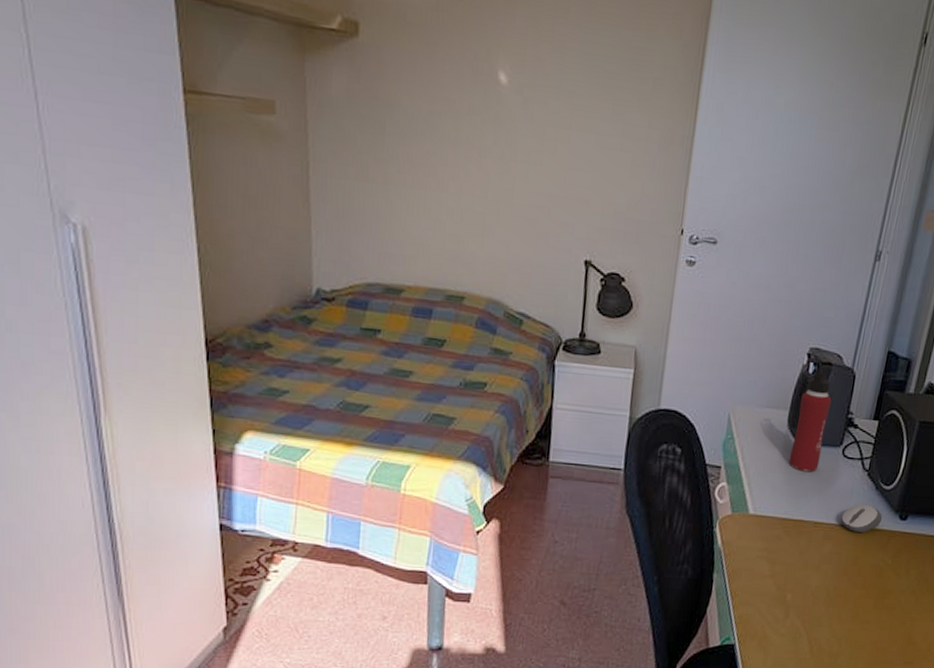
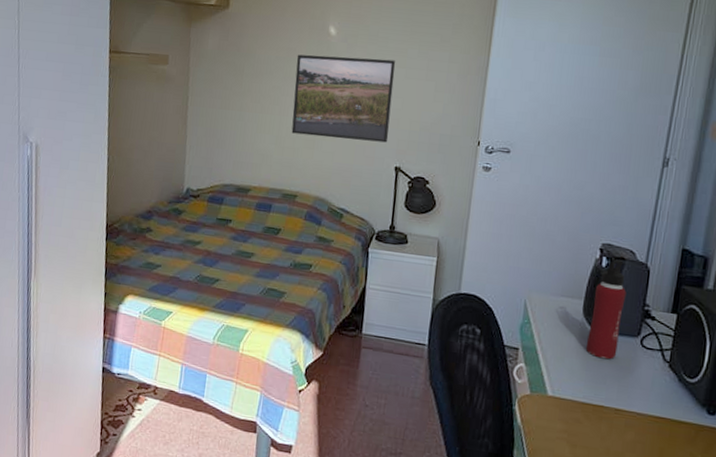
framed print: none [454,109,584,230] -> present [291,54,396,143]
computer mouse: present [841,503,883,533] -> none [643,394,689,424]

